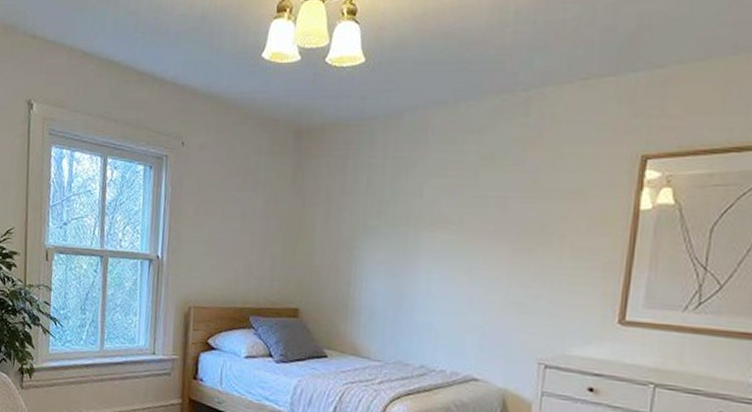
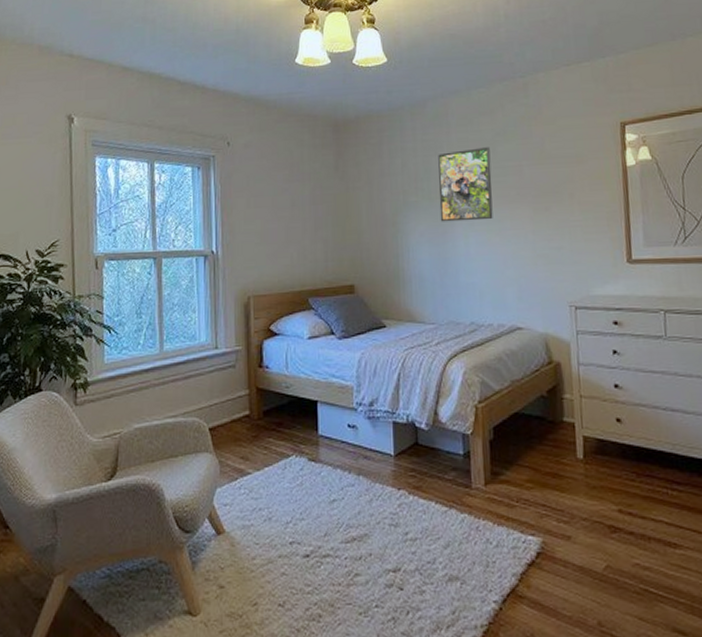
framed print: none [402,171,472,256] -> present [438,147,493,222]

